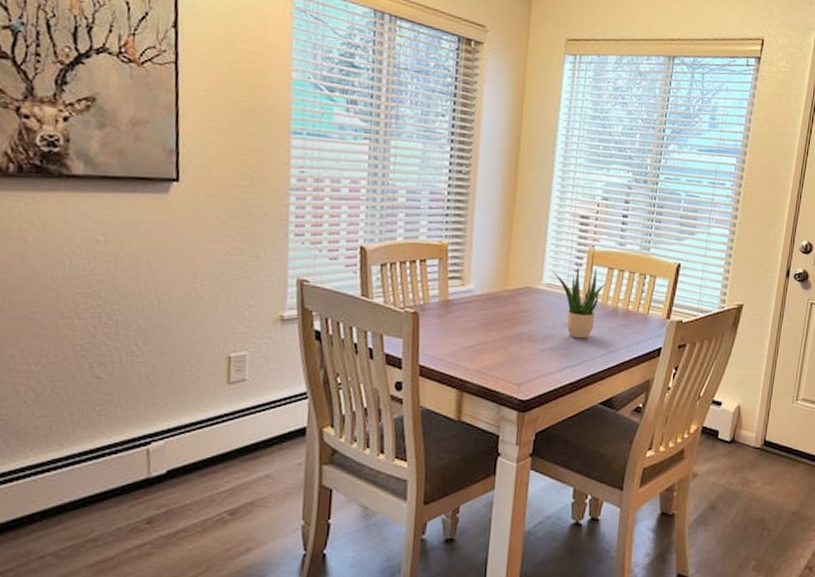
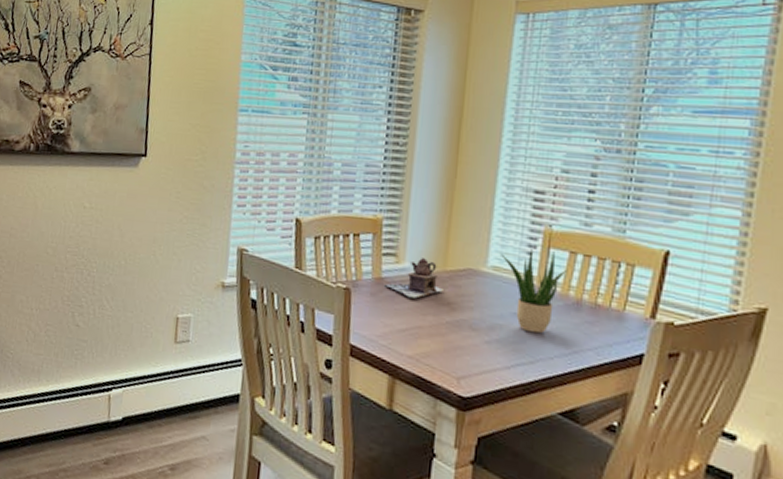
teapot: none [450,280,505,318] -> present [383,258,443,300]

